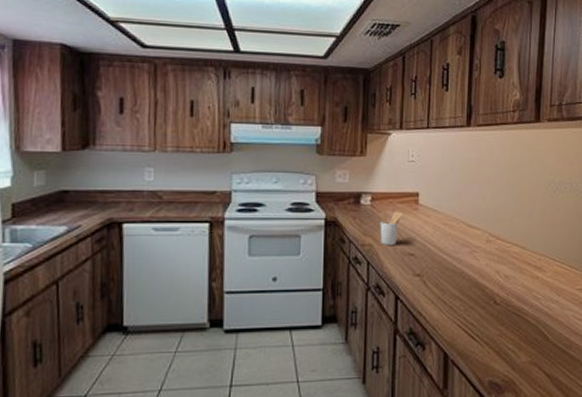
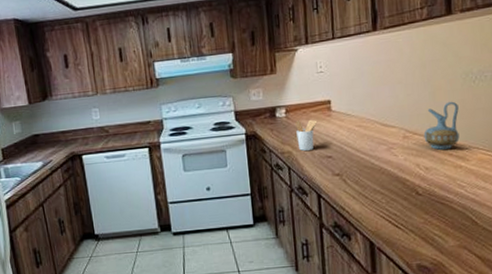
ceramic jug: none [506,209,540,258] -> present [423,101,460,150]

